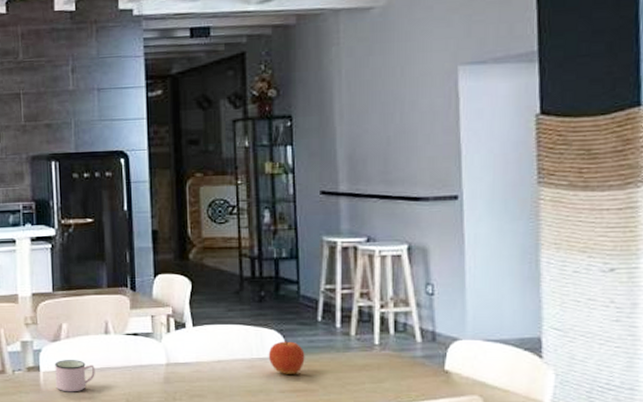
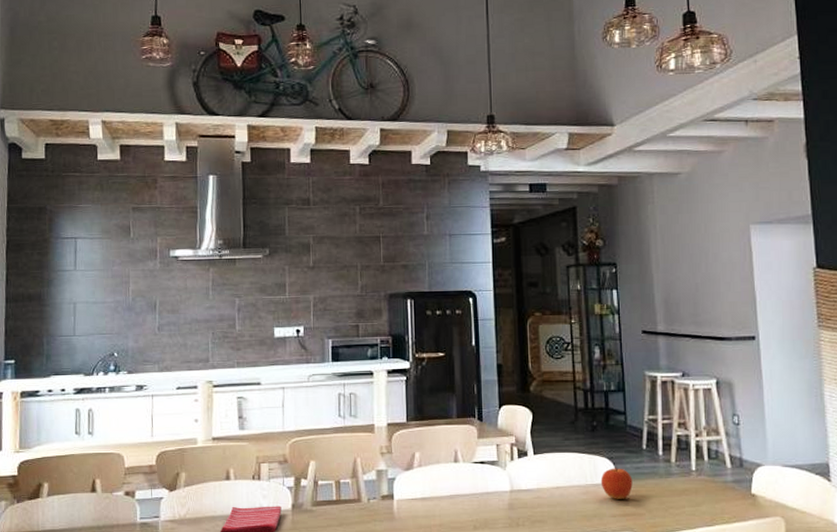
mug: present [55,360,95,392] -> none [408,488,445,520]

